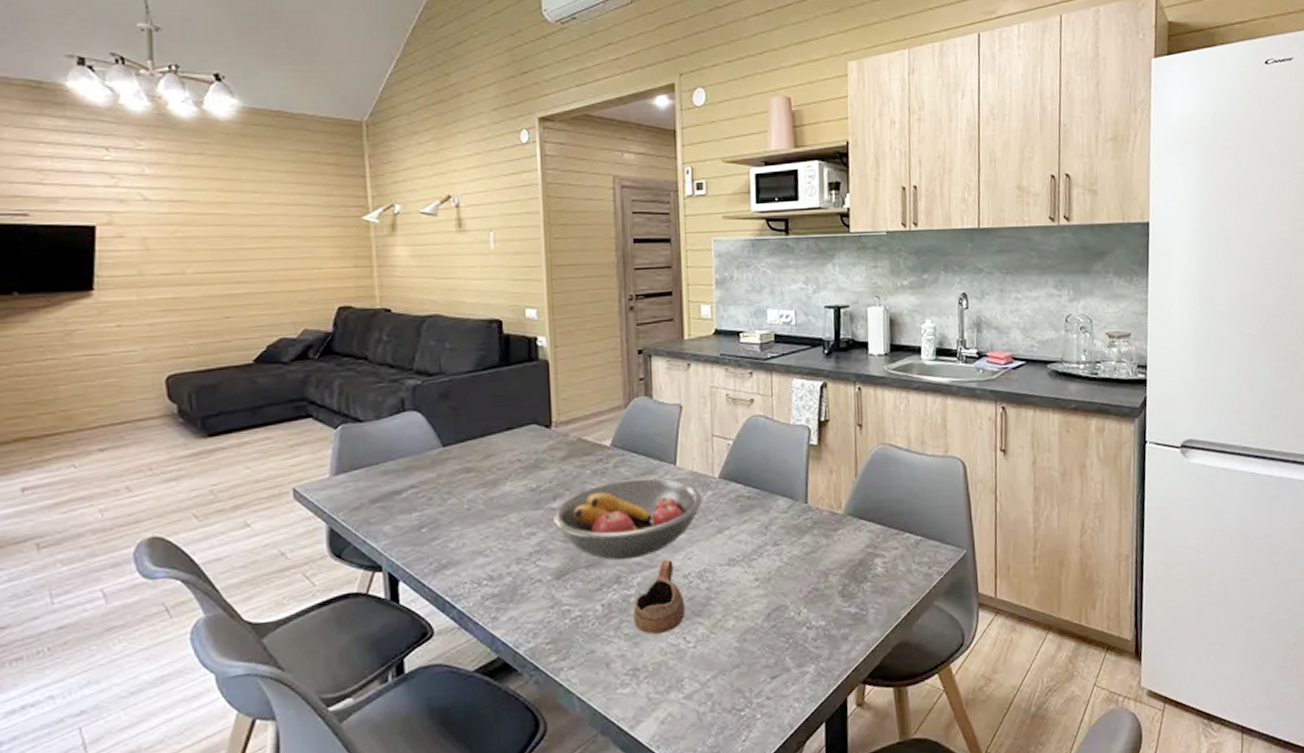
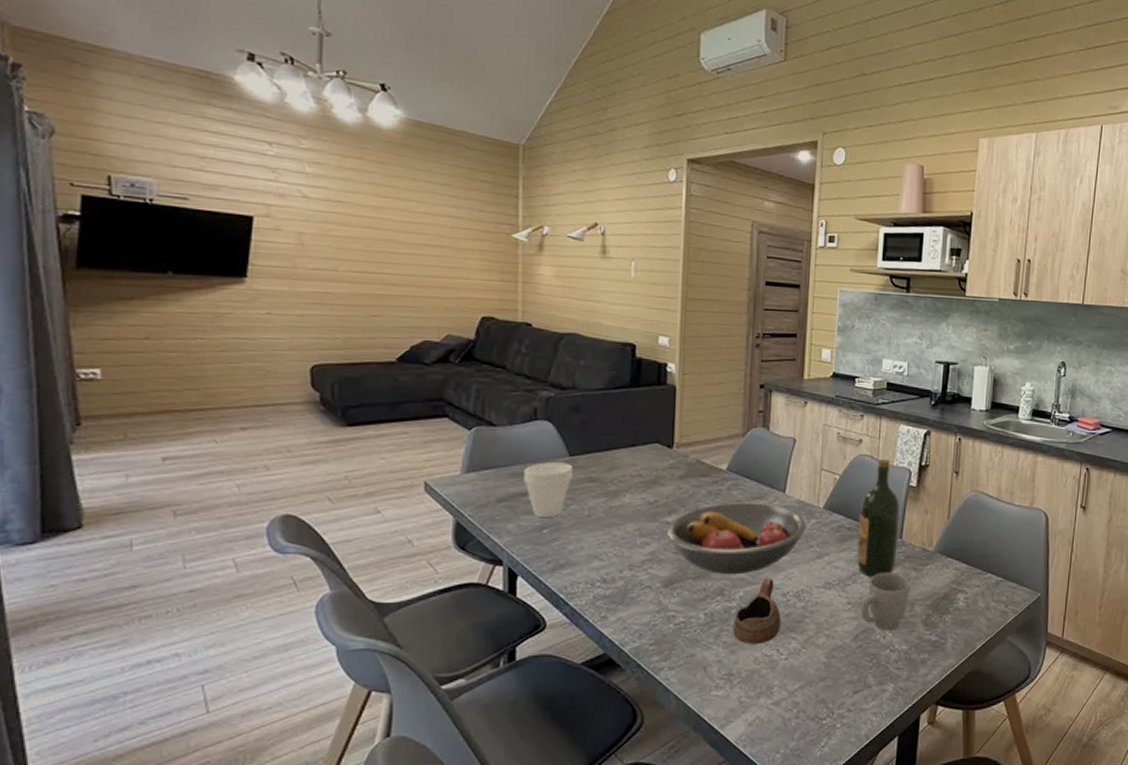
cup: none [396,454,449,516] -> present [524,462,574,517]
wine bottle: none [758,418,804,549] -> present [857,459,901,577]
mug: none [769,541,822,607] -> present [860,572,910,631]

